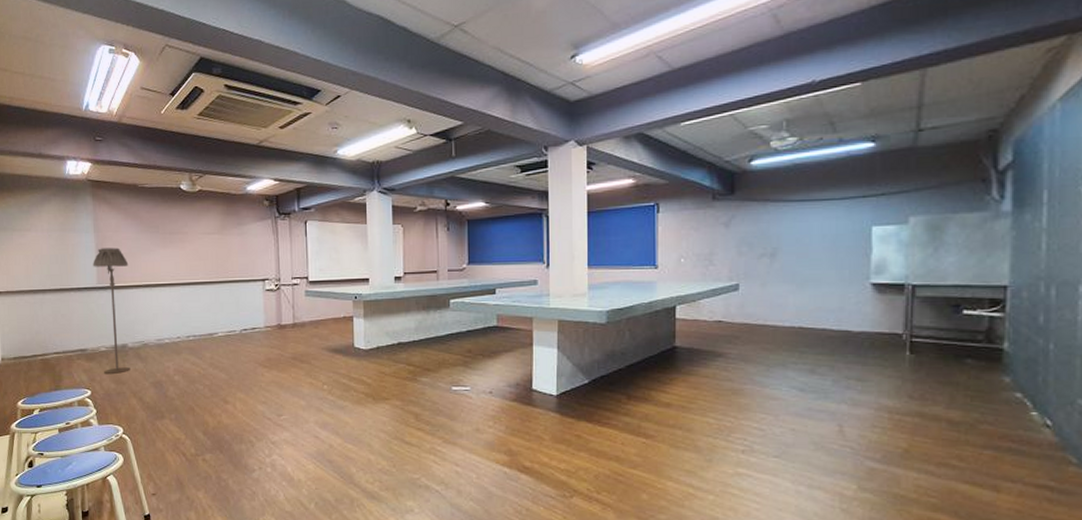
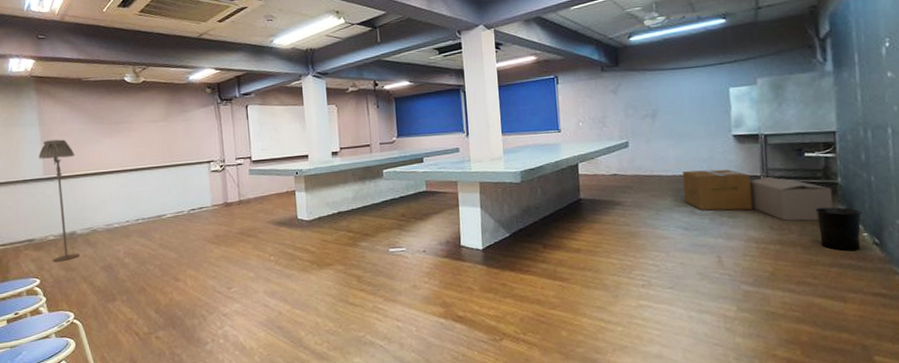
box: none [802,323,888,374] -> present [683,169,752,211]
cardboard box: none [886,335,996,393] -> present [749,176,834,221]
waste bin: none [970,376,1033,432] -> present [815,207,862,252]

